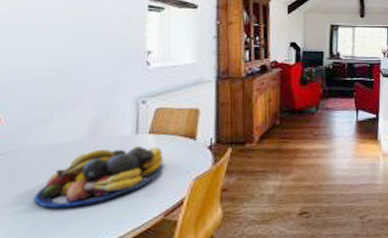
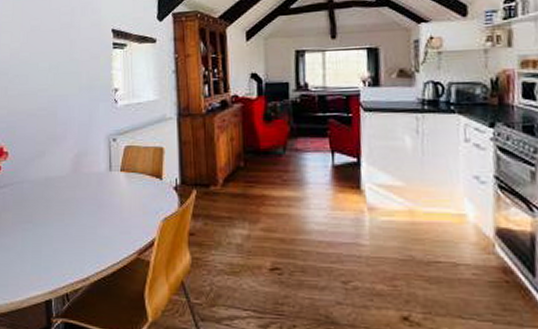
fruit bowl: present [33,146,164,209] -> none [35,184,134,237]

